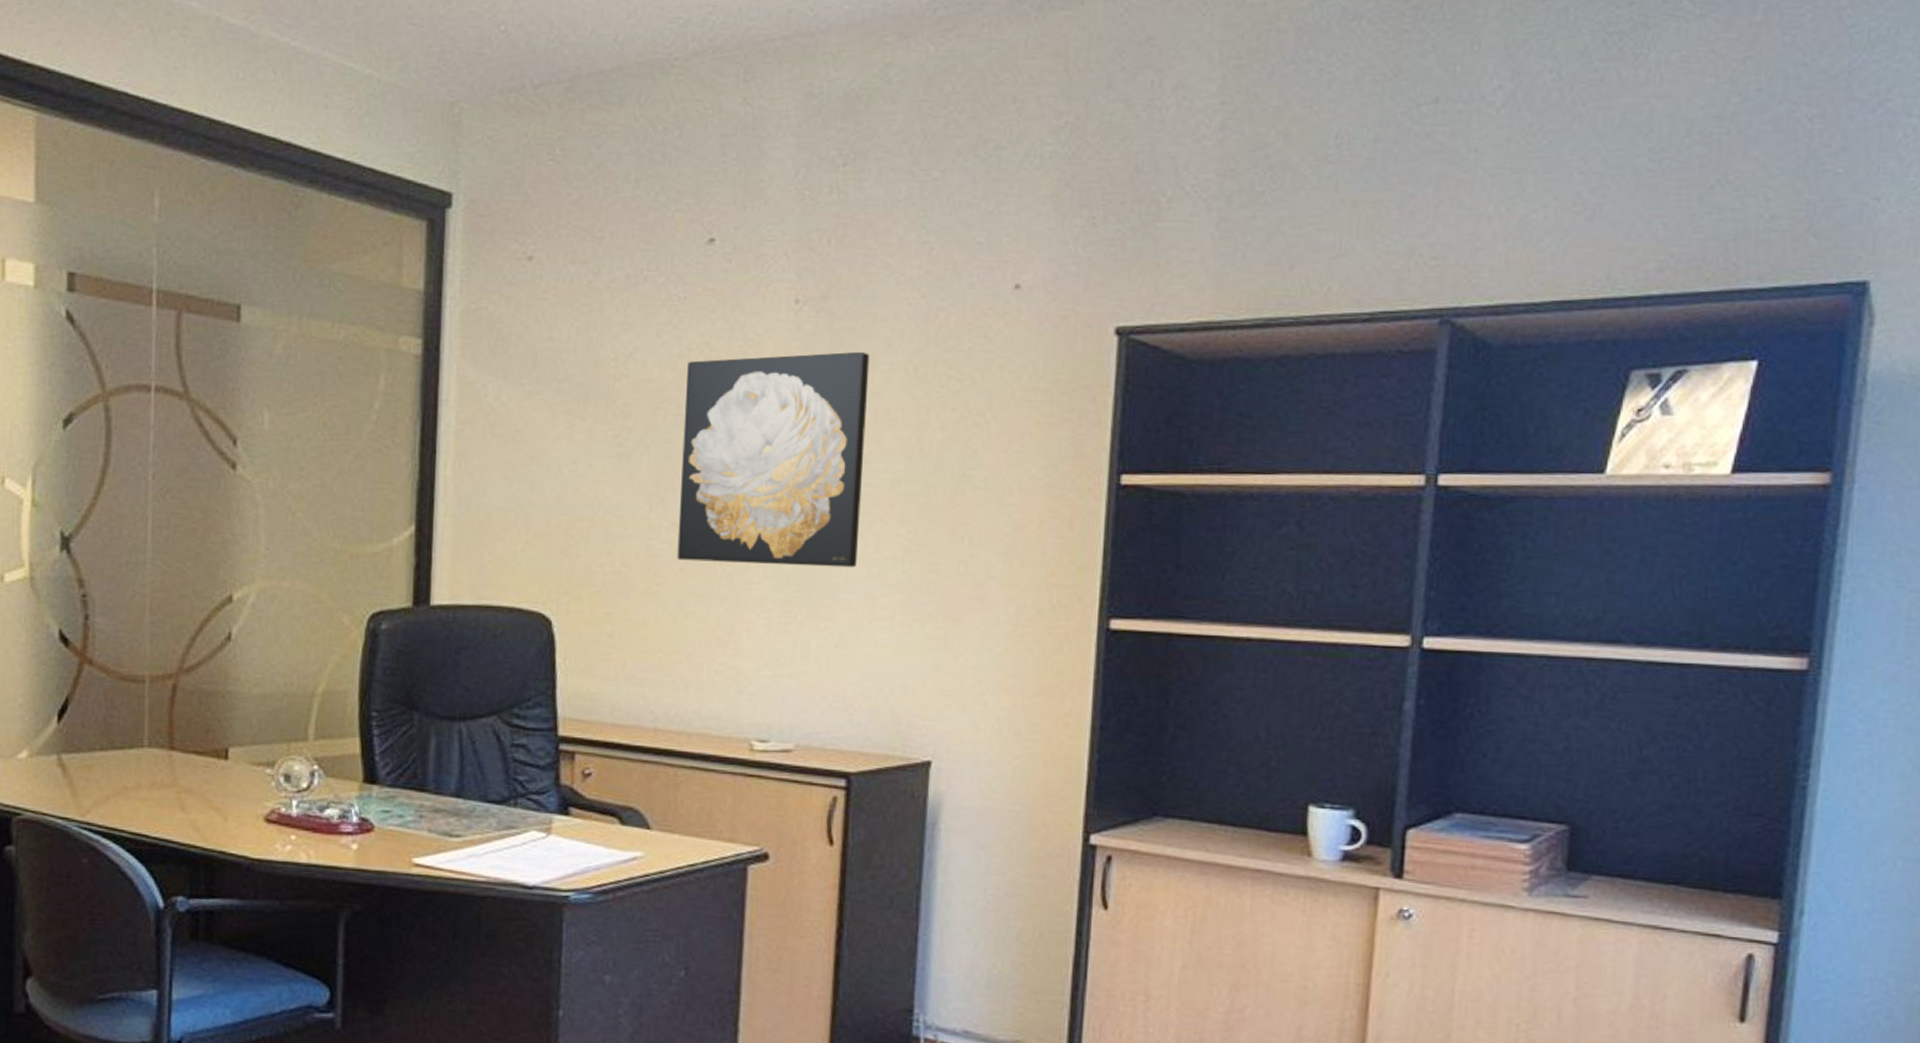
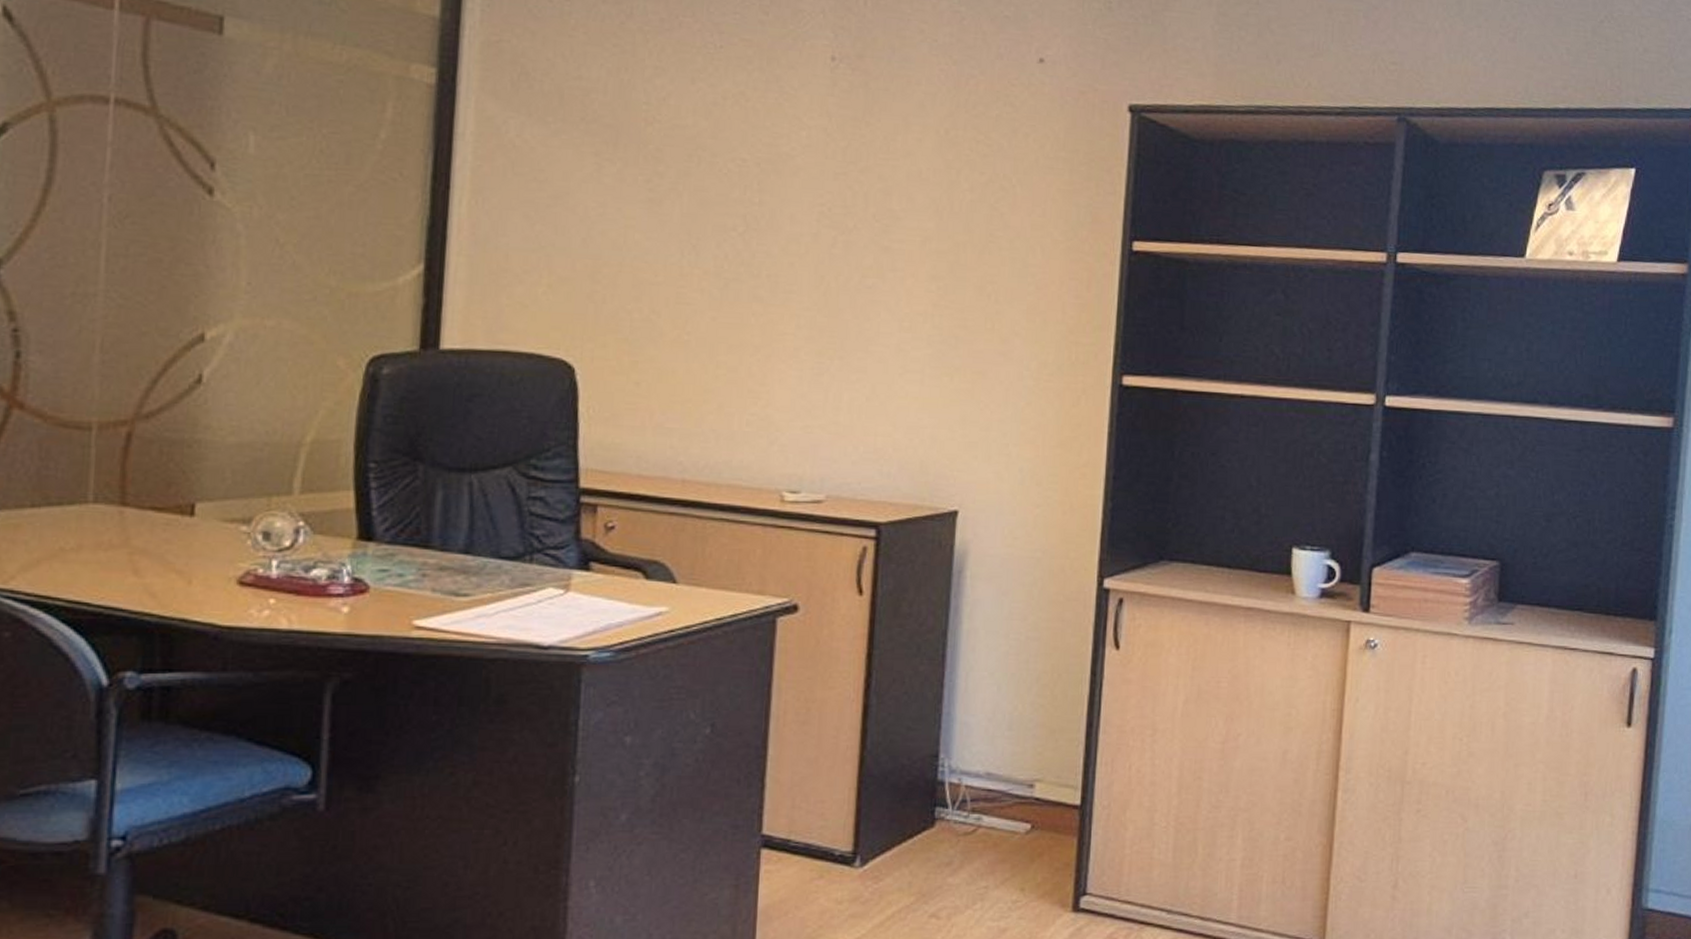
wall art: present [677,351,870,568] -> none [708,109,903,322]

